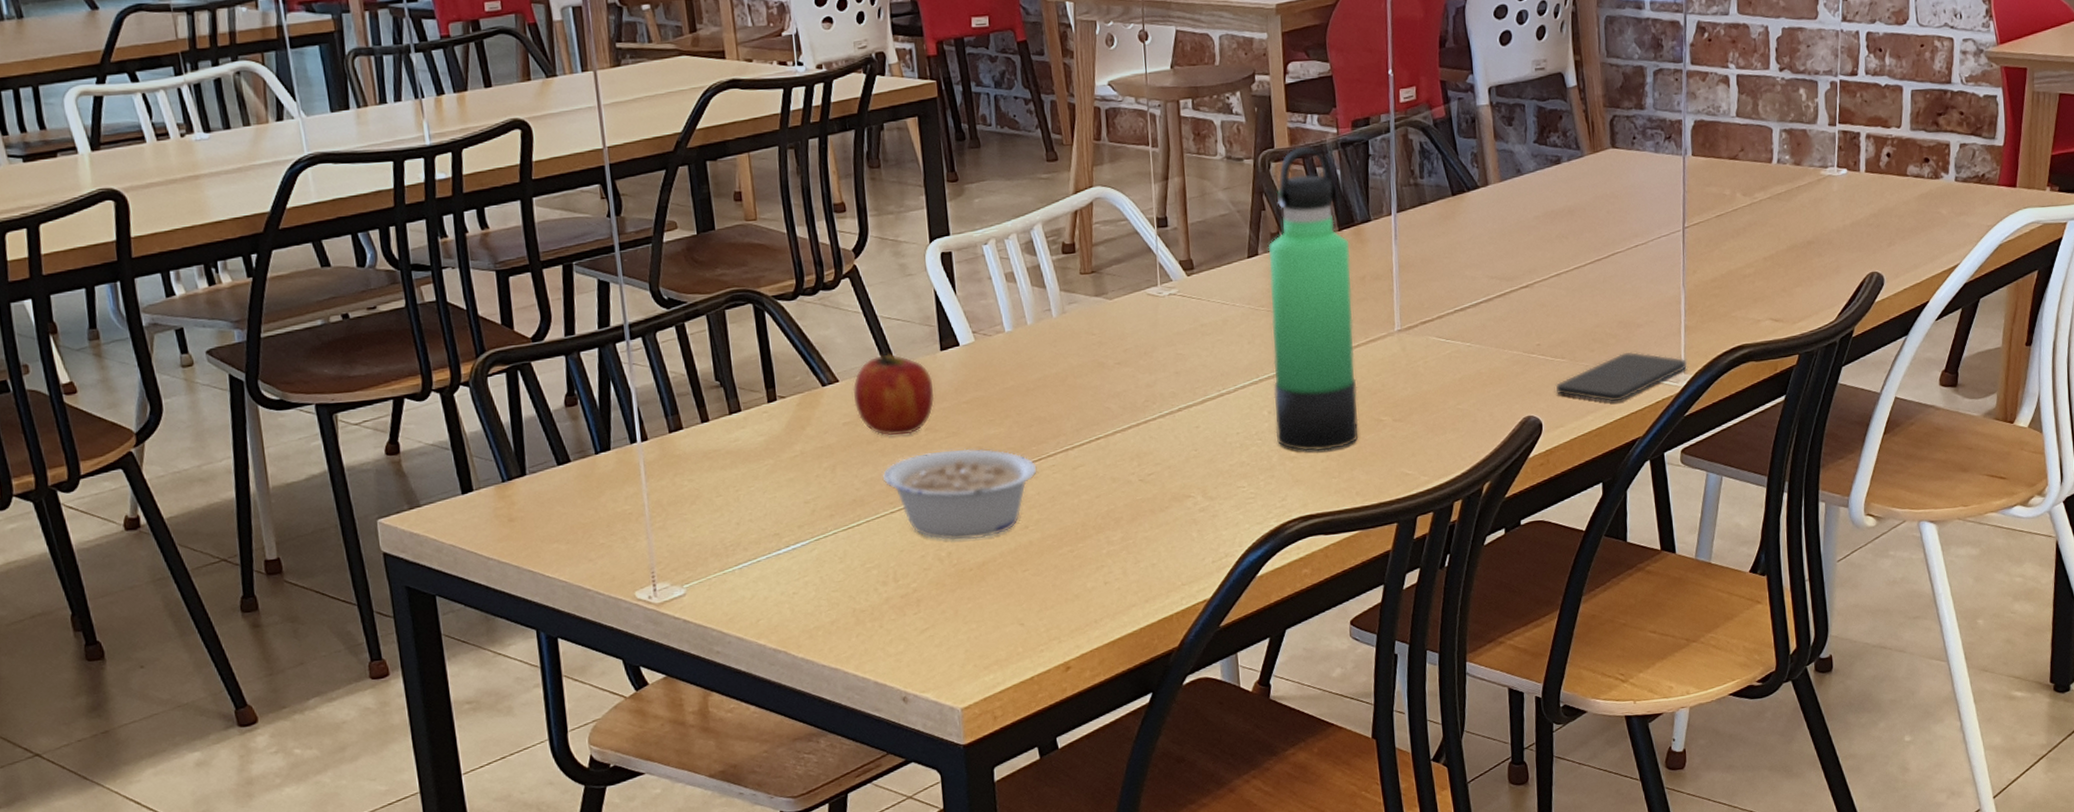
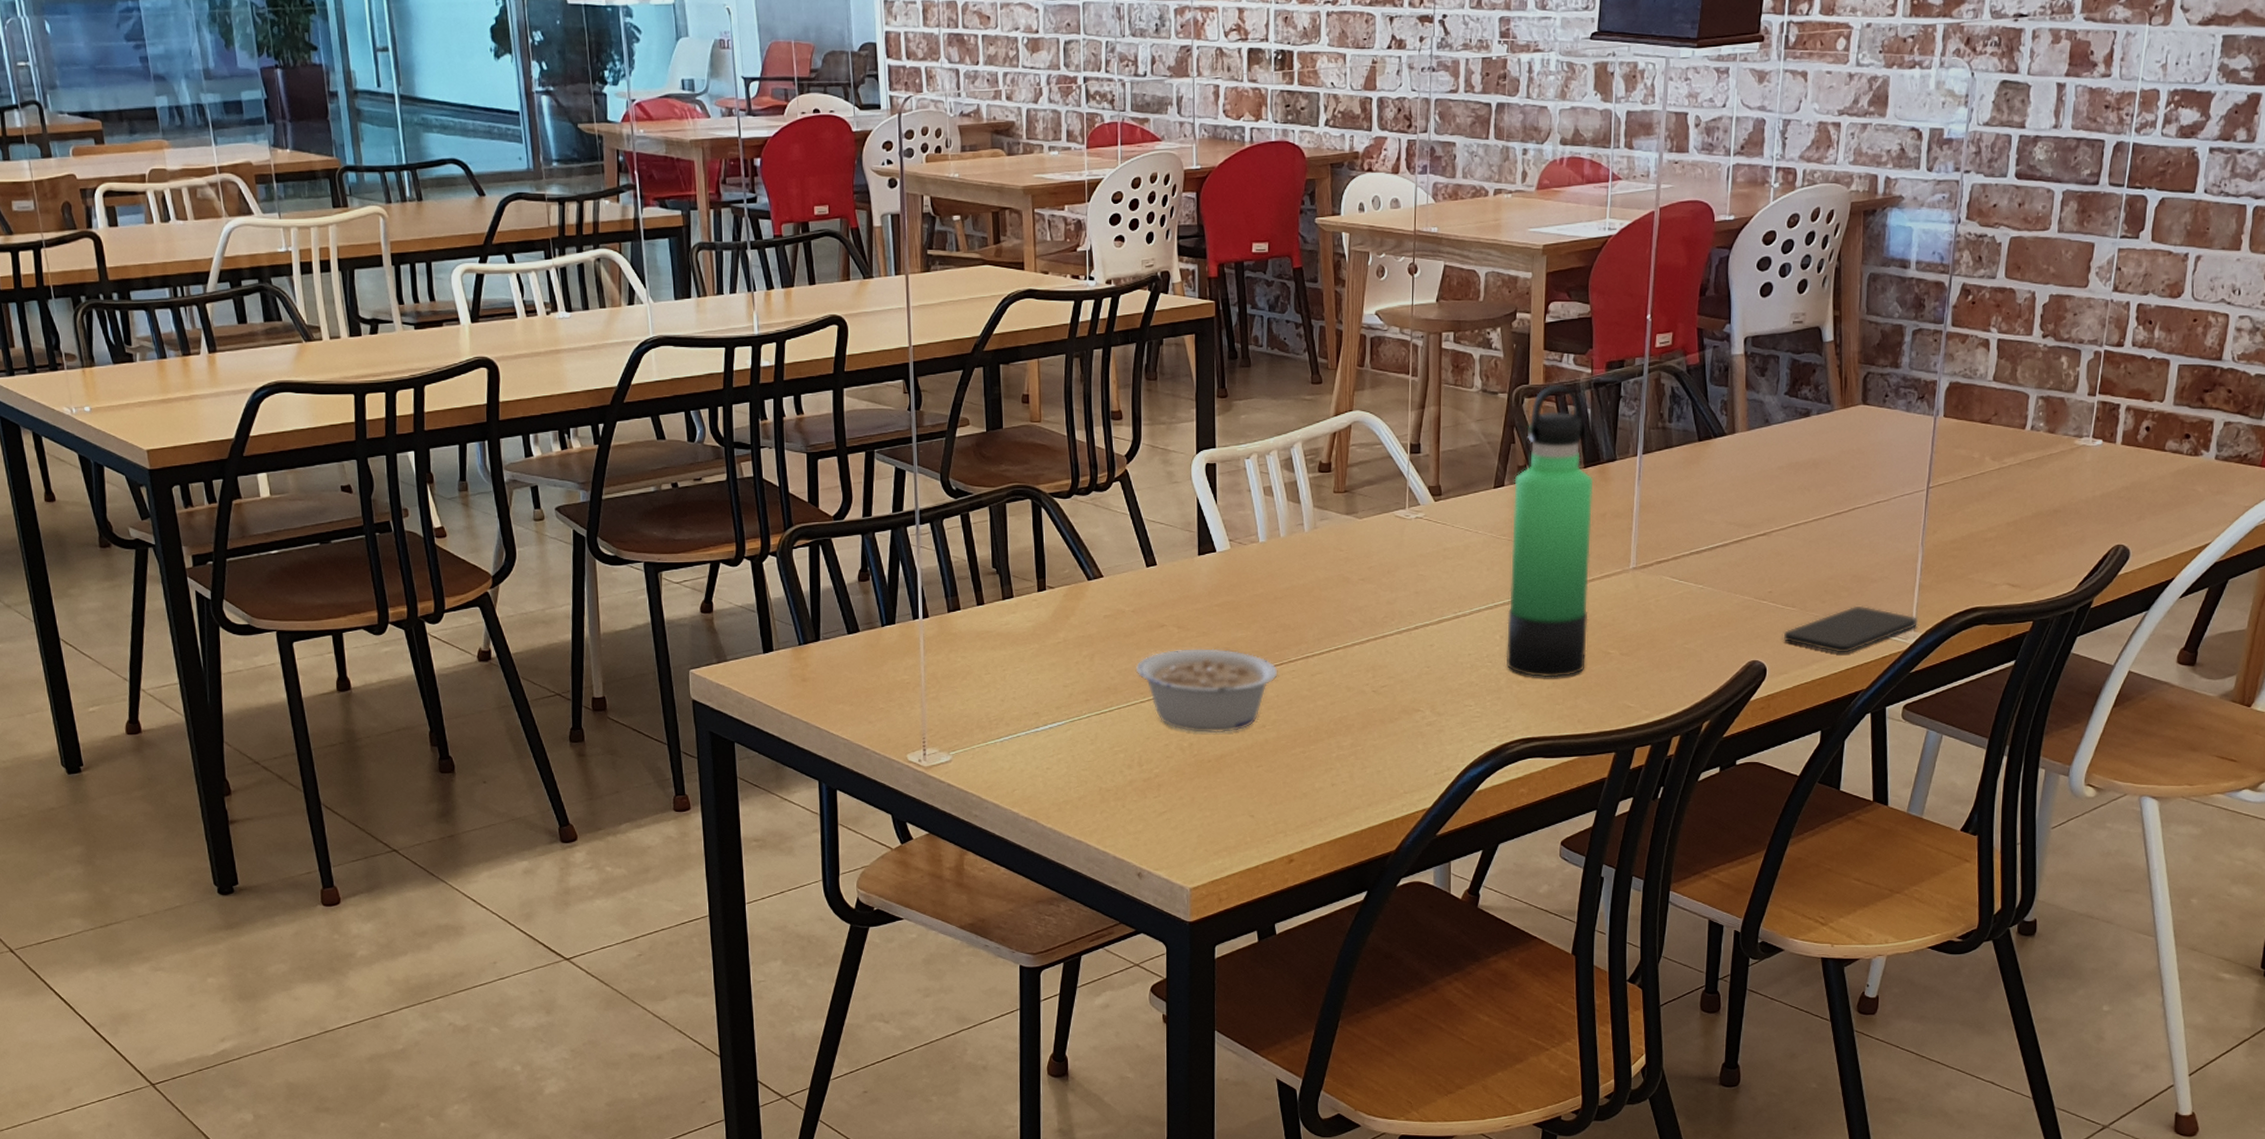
fruit: present [852,351,935,436] -> none [1115,552,1189,631]

